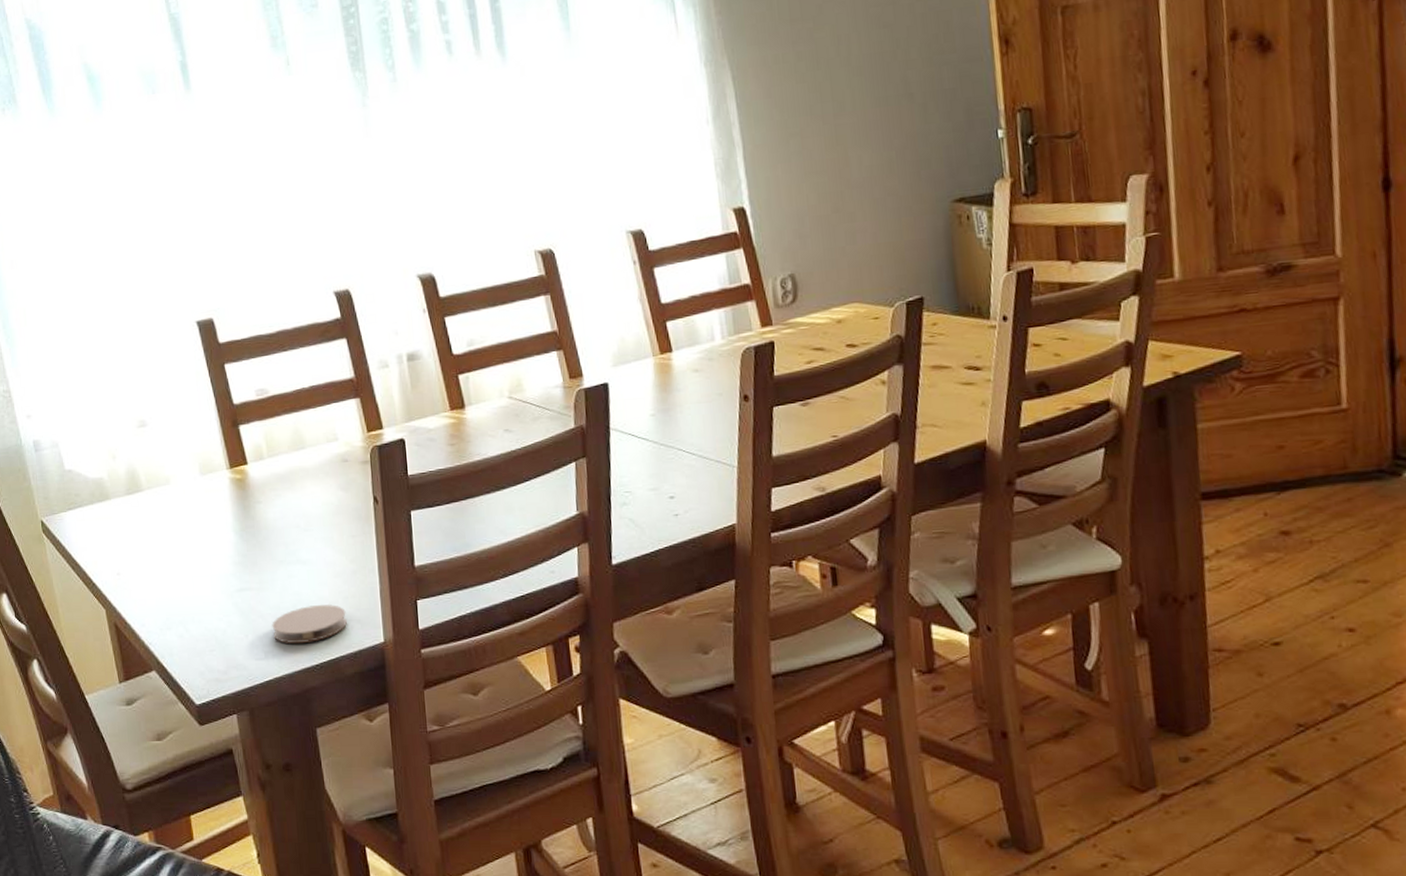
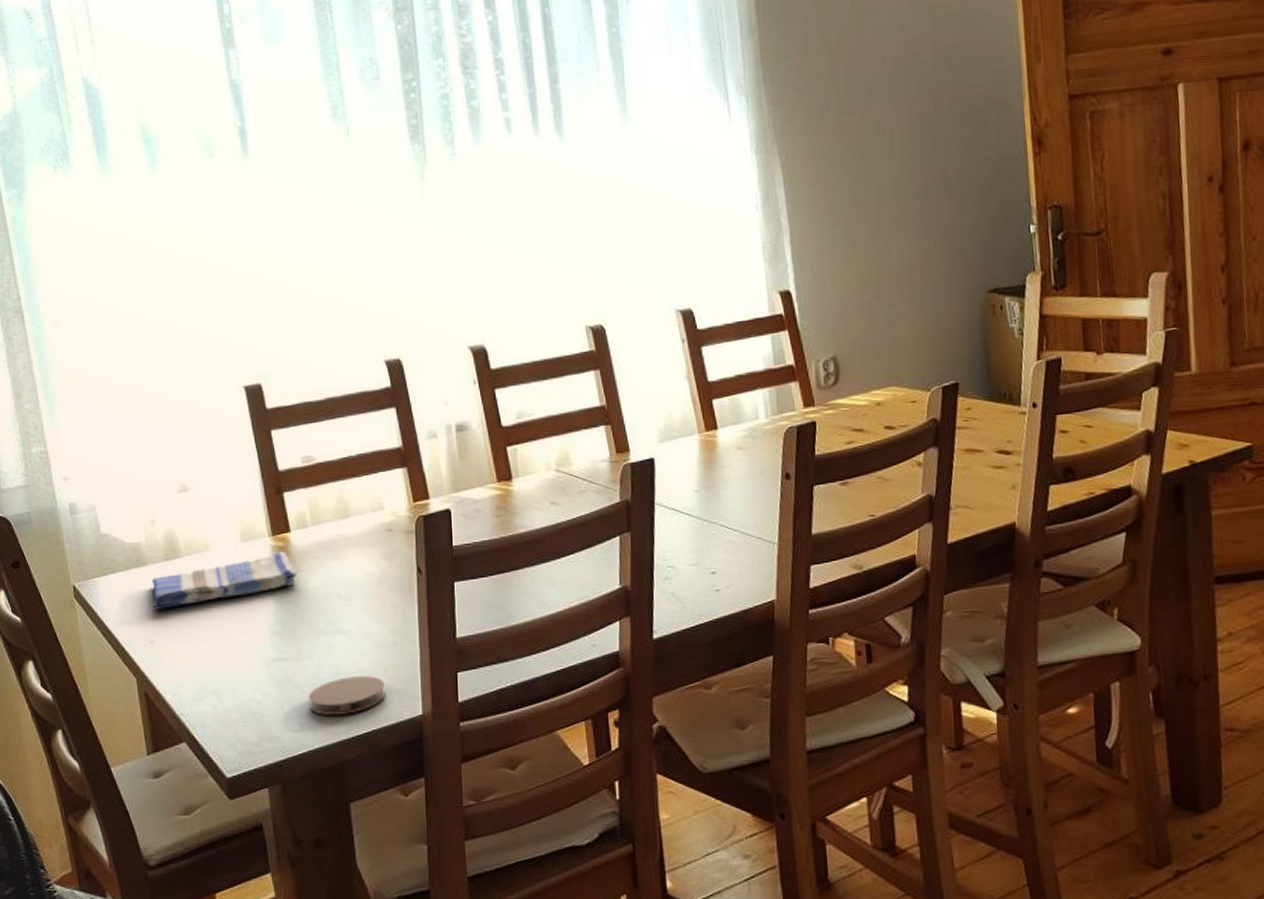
dish towel: none [116,484,257,543] -> present [152,552,298,610]

